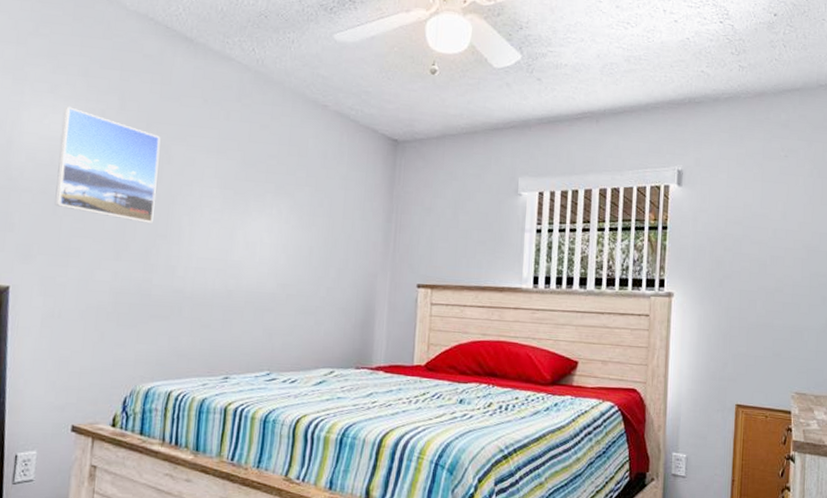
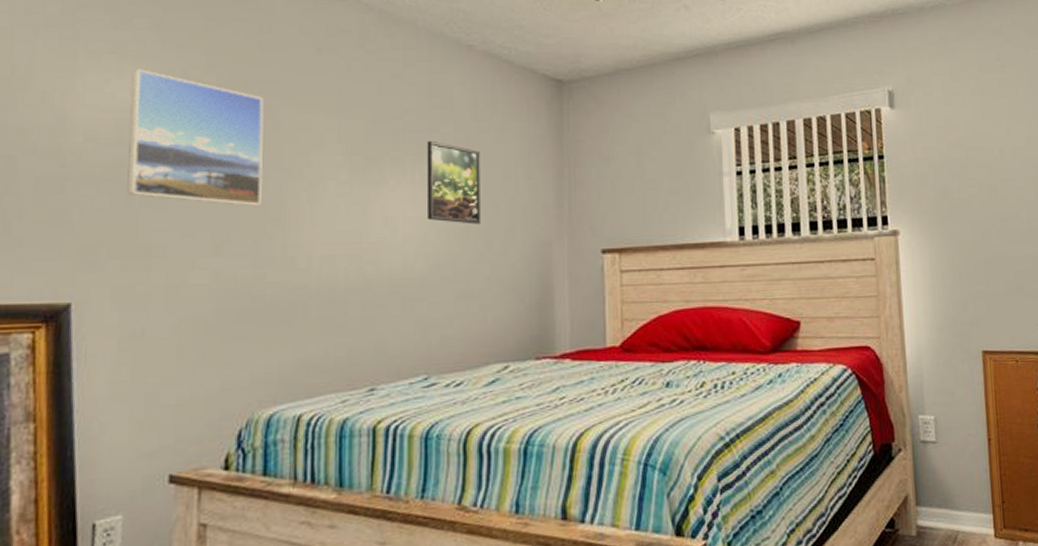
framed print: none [279,181,326,254] -> present [426,140,482,224]

